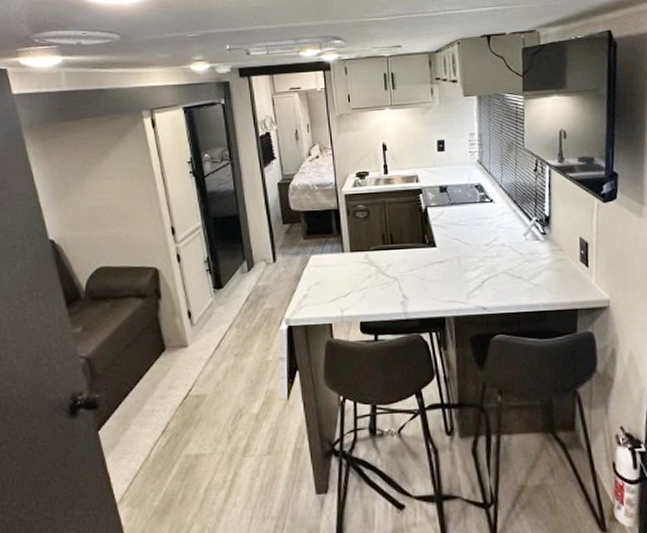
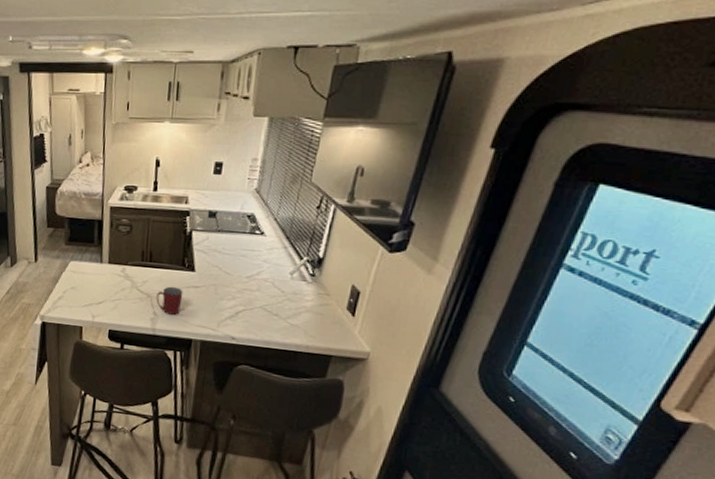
mug: none [403,265,429,295] -> present [156,286,183,315]

